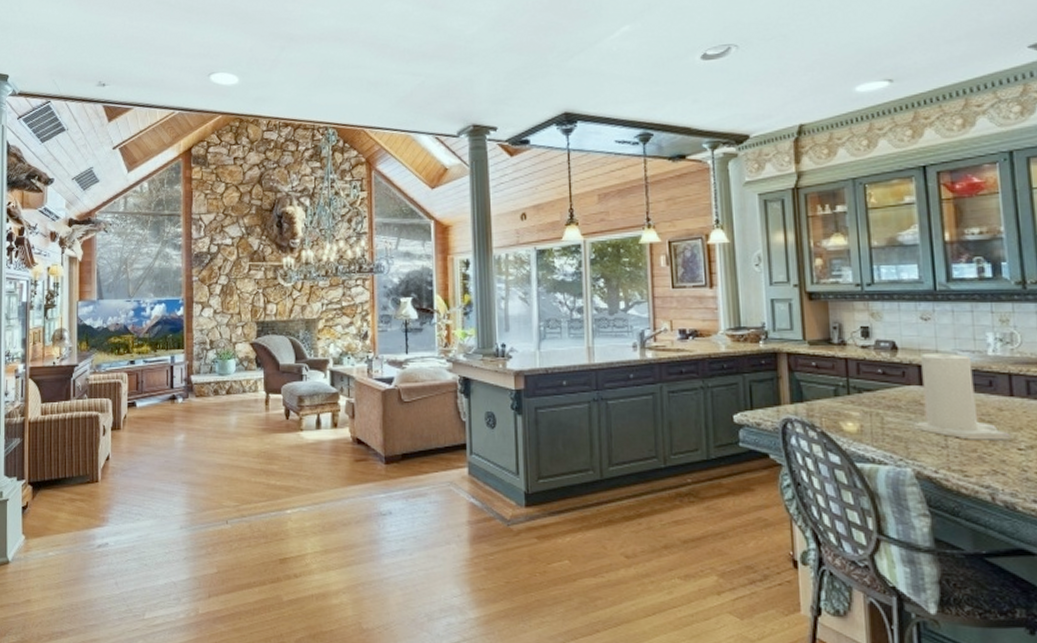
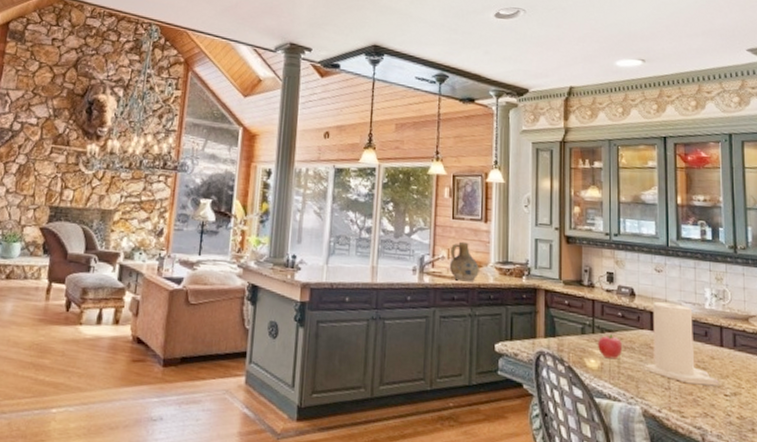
ceramic jug: none [673,311,708,353] -> present [449,241,479,282]
fruit: none [854,394,885,420] -> present [597,334,622,360]

